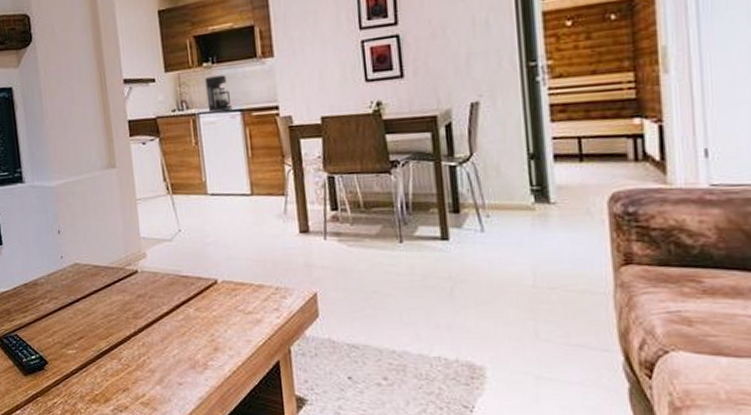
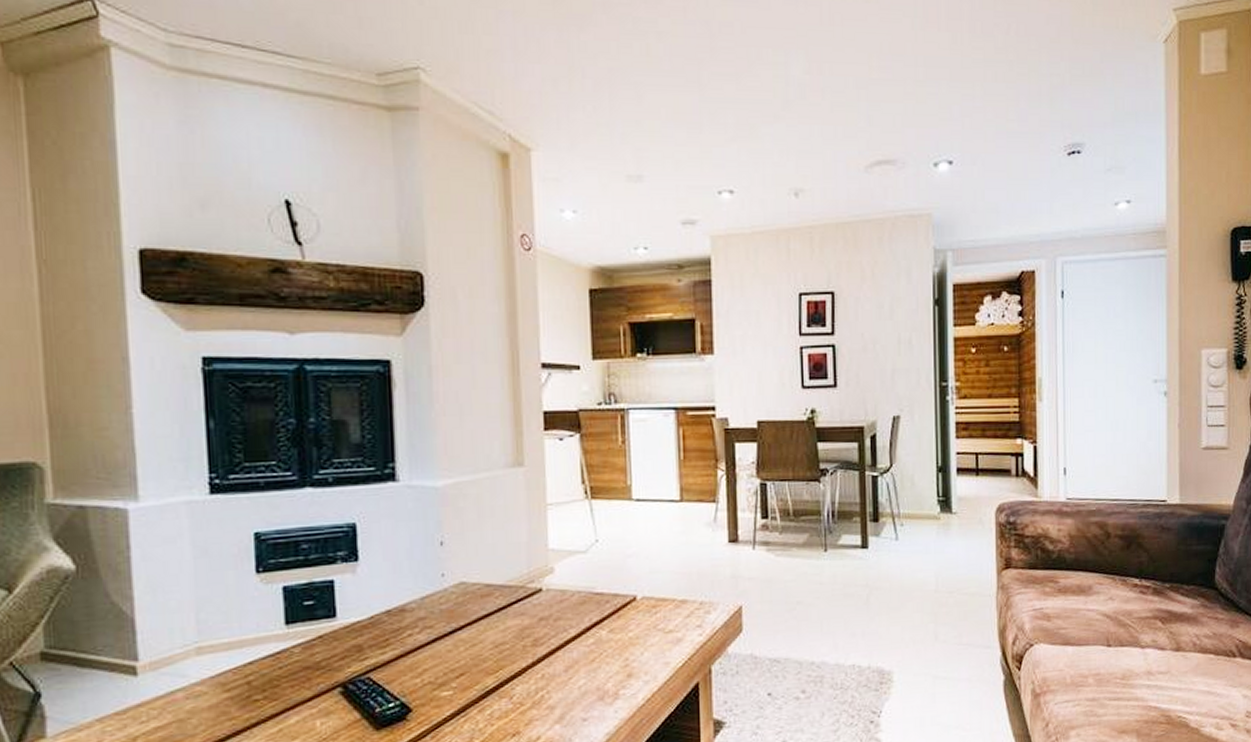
coffee maker: present [205,75,232,112] -> none [638,369,666,408]

